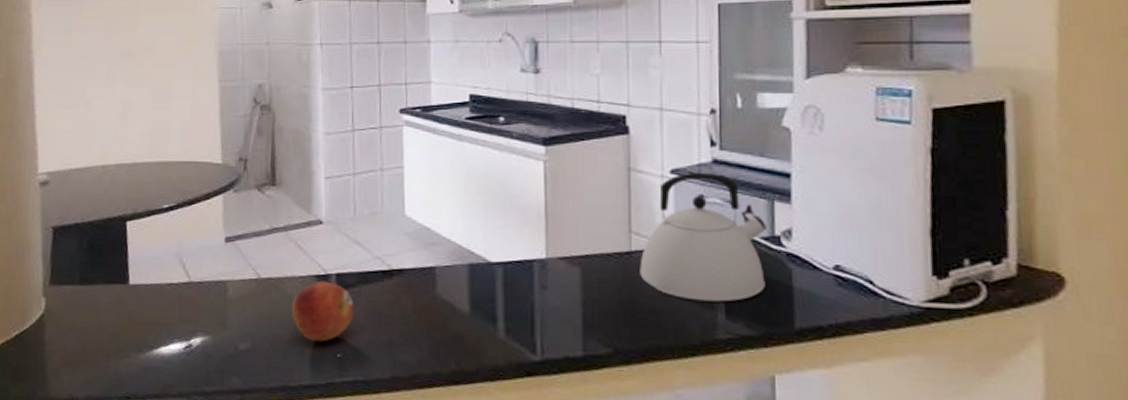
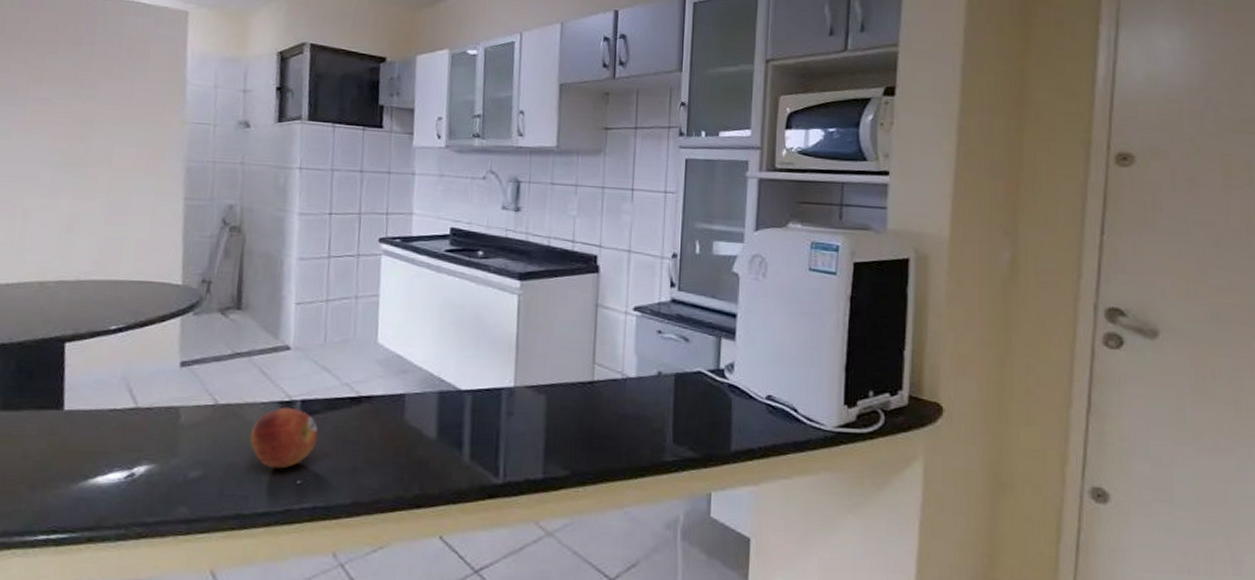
kettle: present [640,172,767,302] -> none [600,310,713,428]

